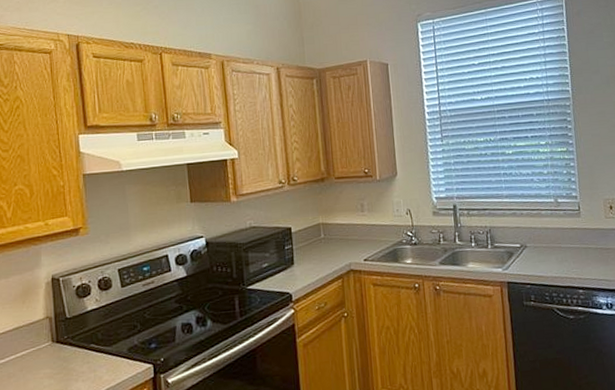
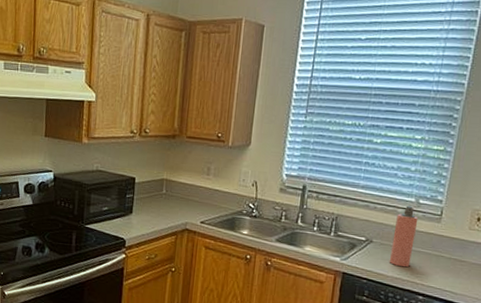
spray bottle: none [542,206,565,266] -> present [389,206,419,268]

